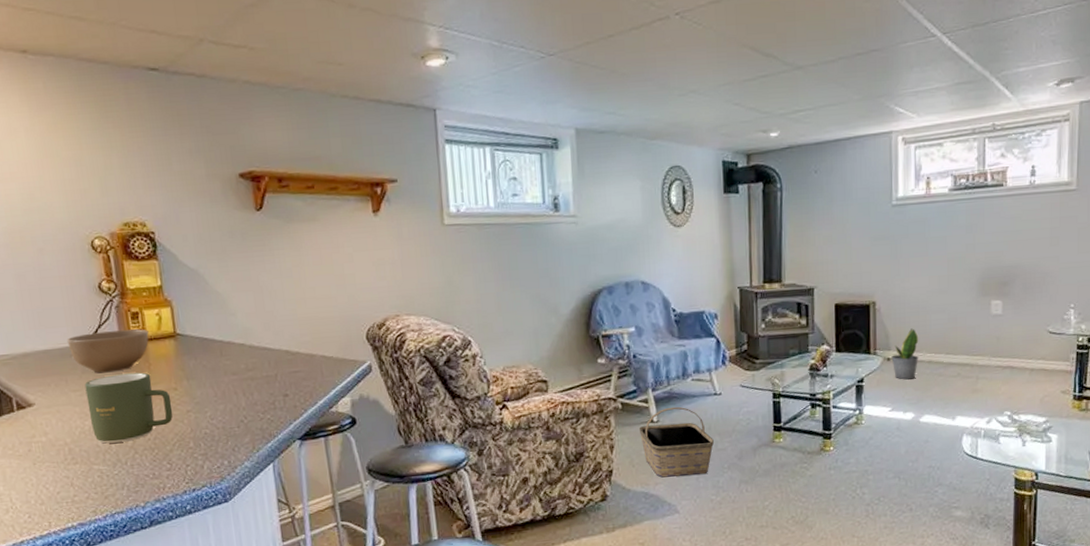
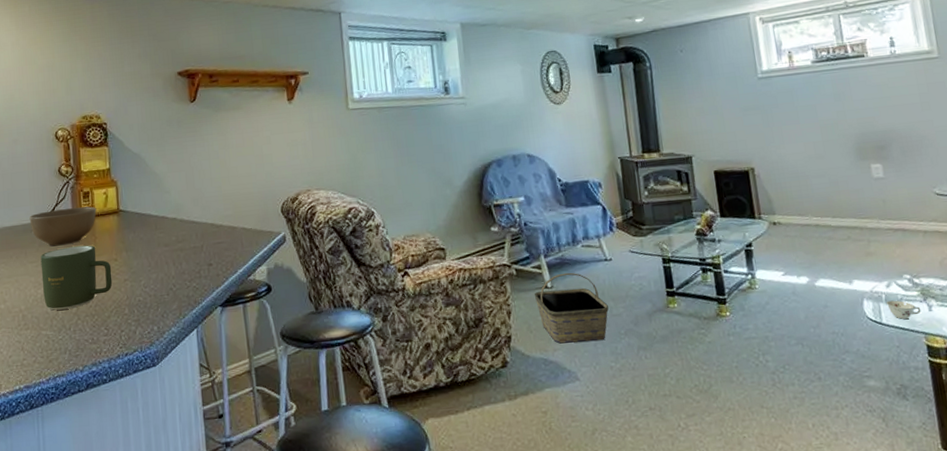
potted plant: present [891,328,919,380] -> none [777,192,806,244]
teacup: none [983,435,1015,455] -> present [885,300,921,320]

